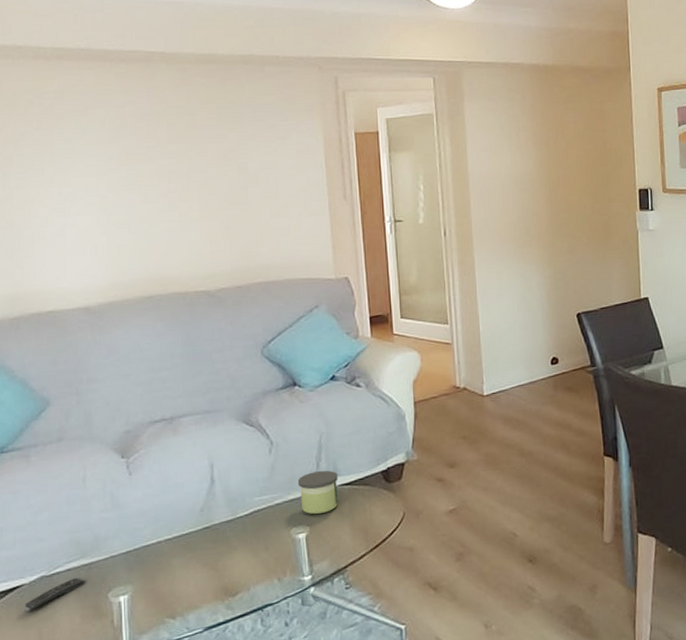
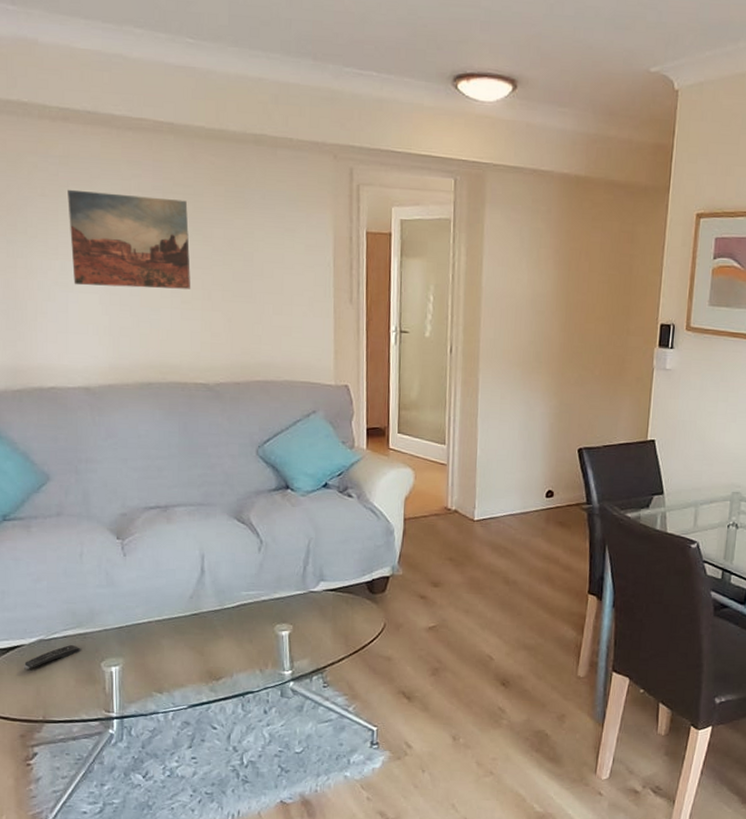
wall art: none [63,120,188,210] -> present [68,189,191,289]
candle: present [297,470,339,515] -> none [284,574,323,615]

